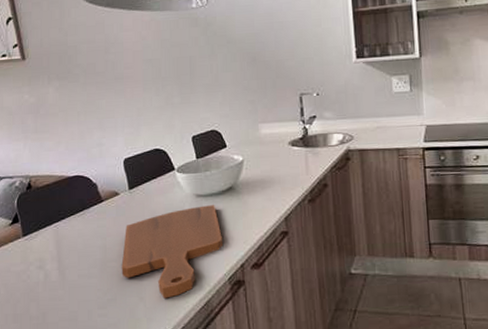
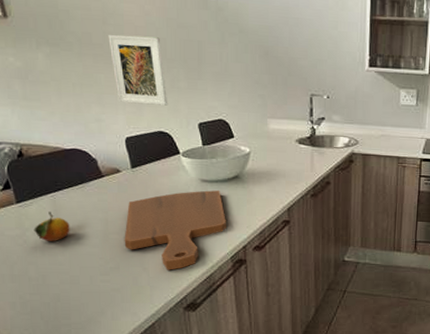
fruit: none [37,243,71,275] -> present [34,212,70,241]
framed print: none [110,58,163,125] -> present [108,34,168,106]

